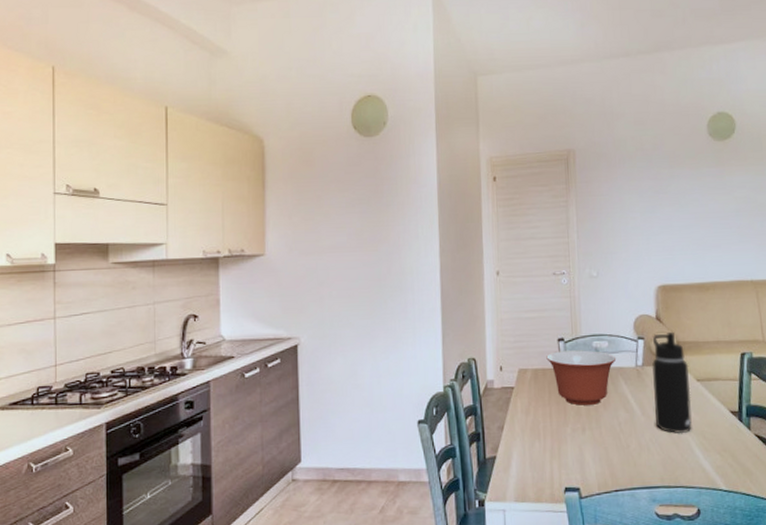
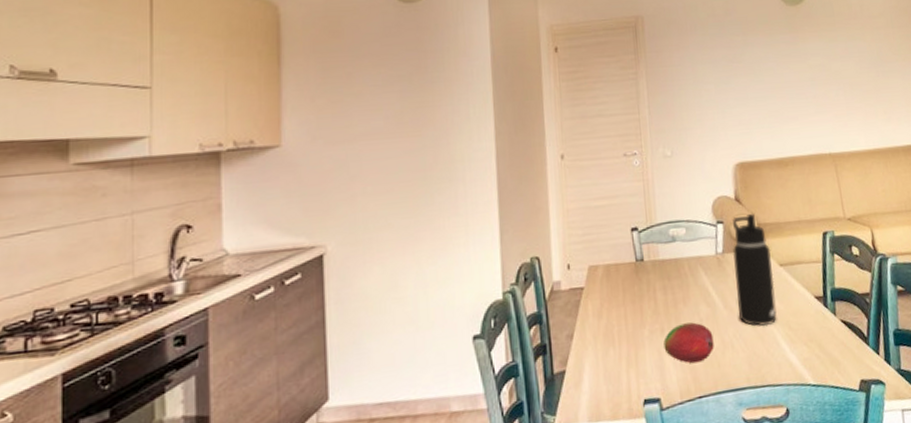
mixing bowl: present [546,350,617,406] -> none [619,239,695,303]
fruit: none [584,425,631,461] -> present [663,322,714,364]

